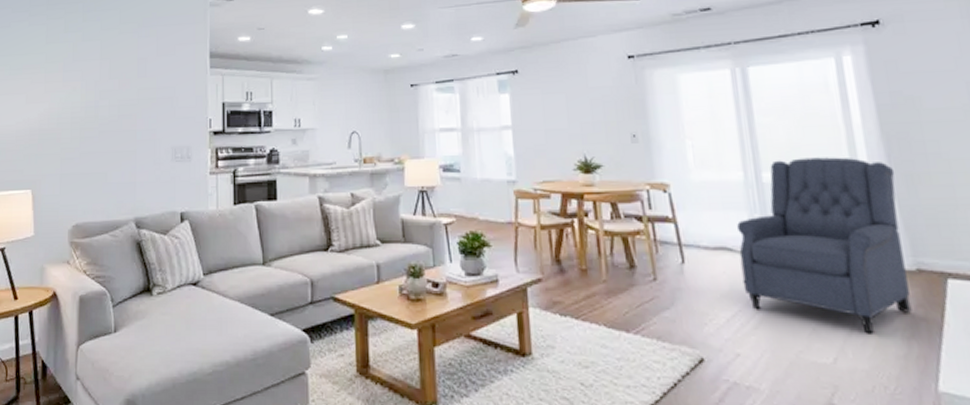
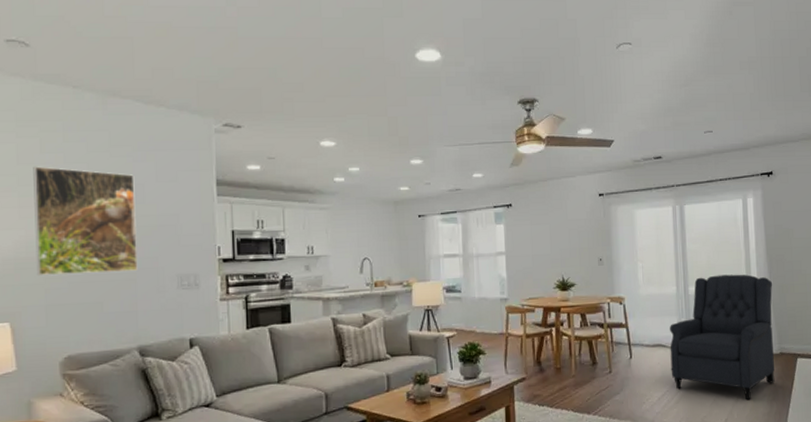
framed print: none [55,44,139,145] -> present [33,166,138,275]

